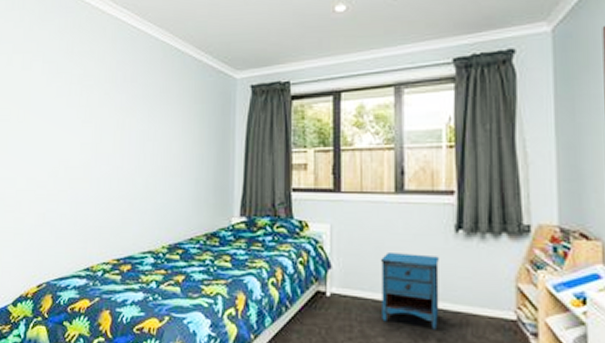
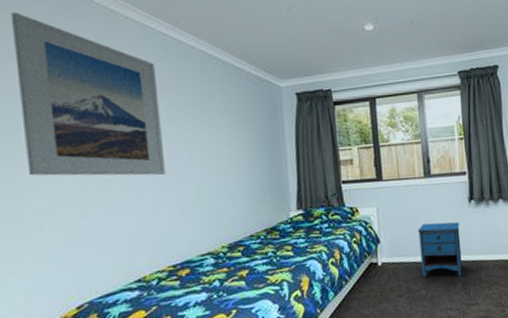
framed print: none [16,13,122,166] -> present [10,12,166,176]

